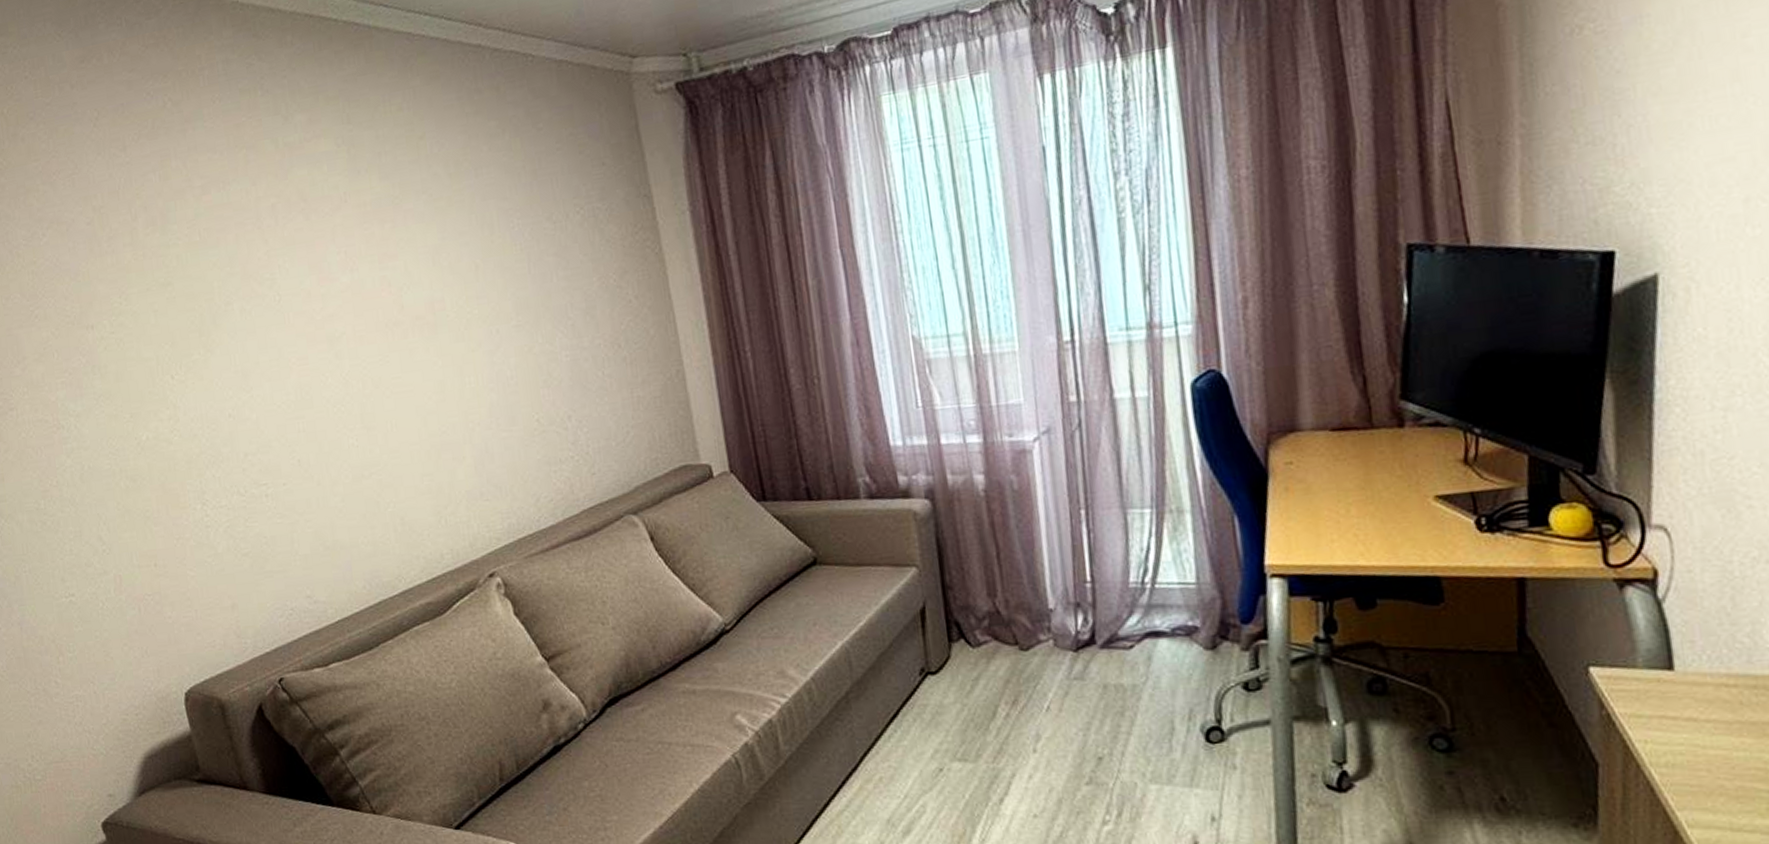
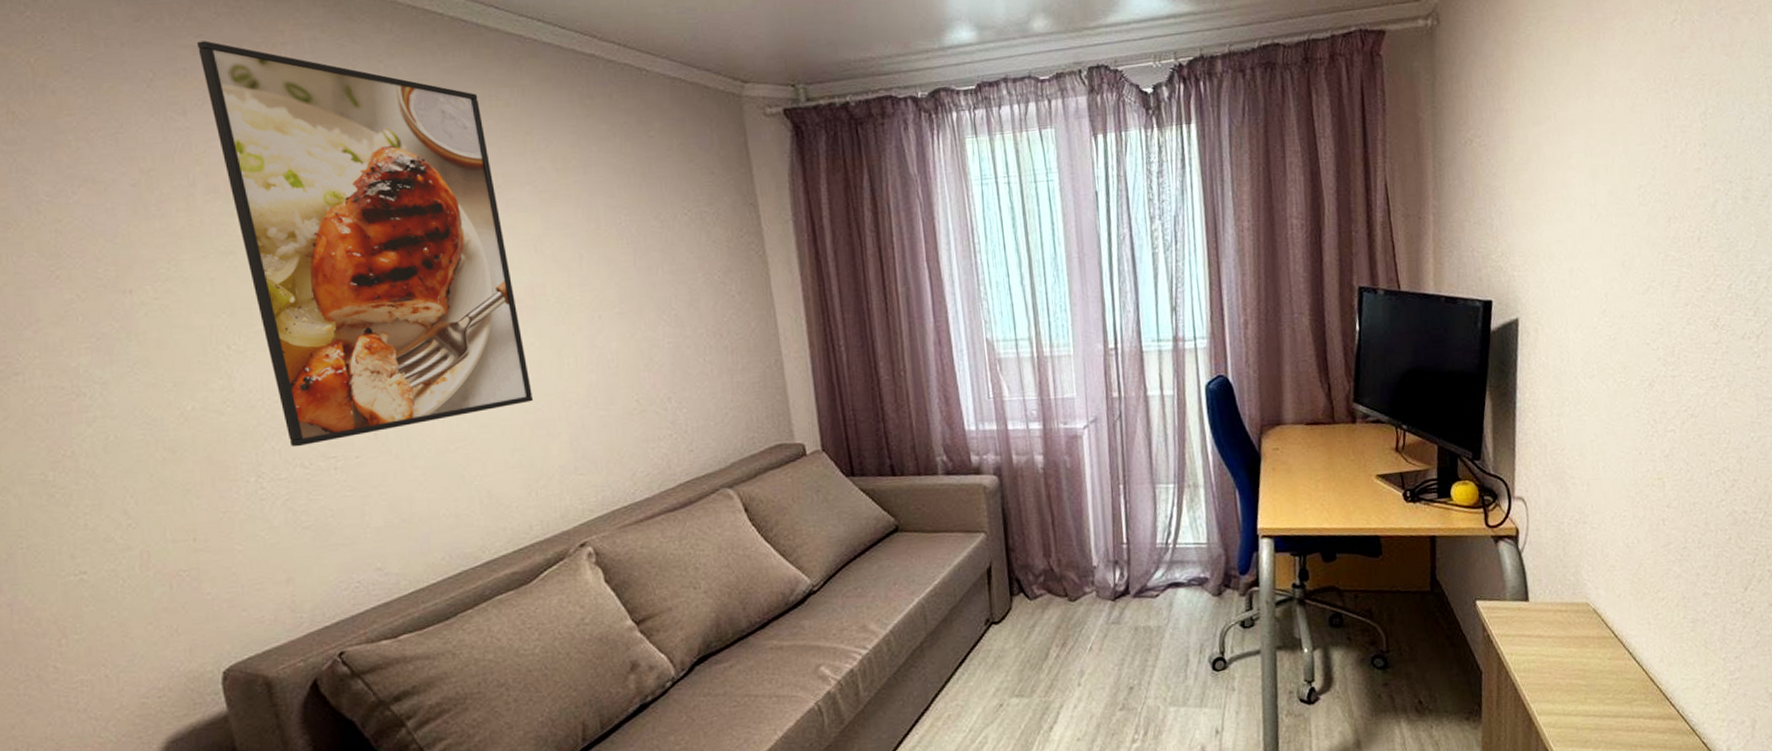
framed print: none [130,74,439,475] -> present [196,41,534,447]

